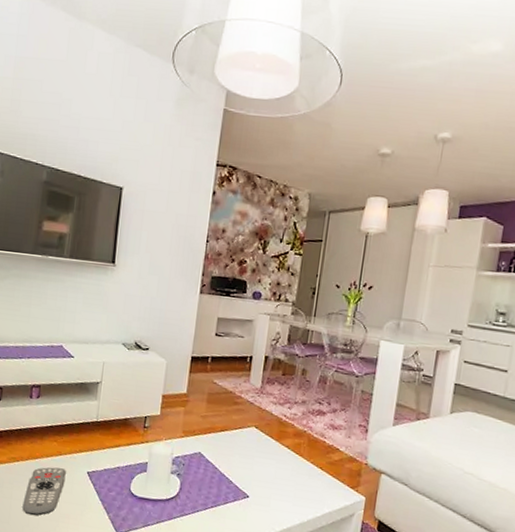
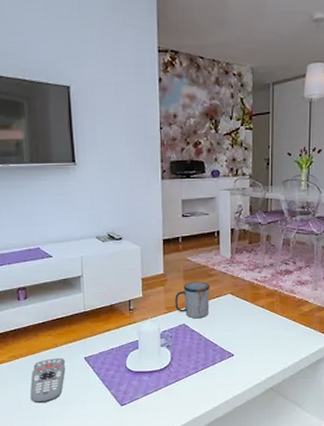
mug: none [193,407,234,449] -> present [175,281,210,319]

